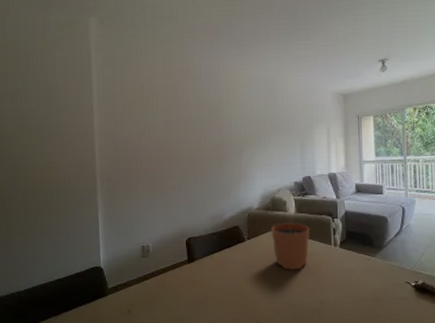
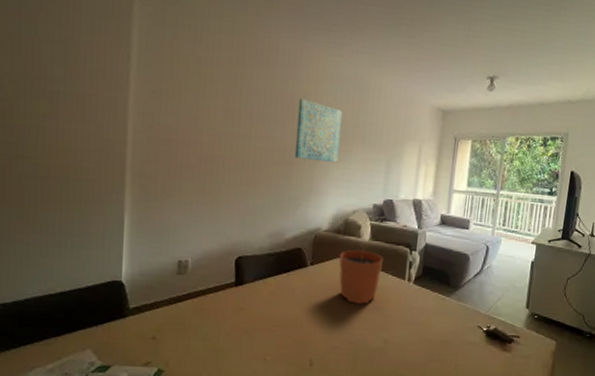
wall art: none [222,103,260,152] -> present [294,98,342,163]

